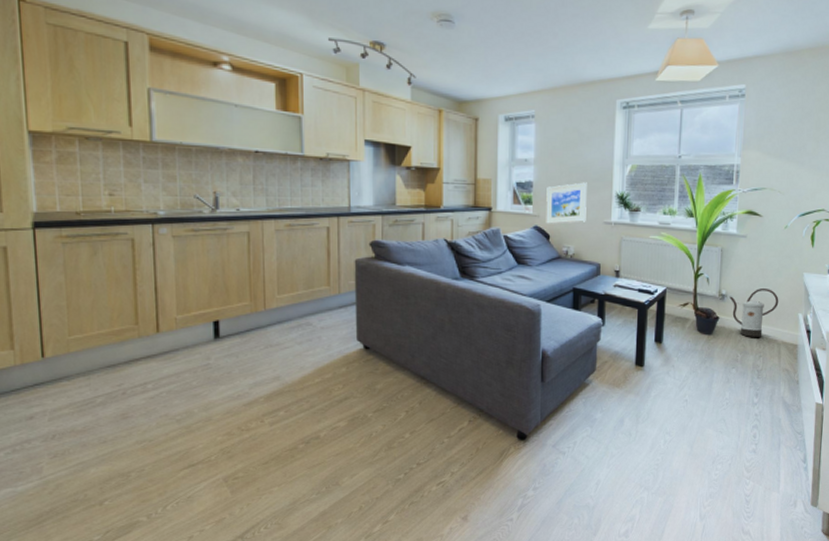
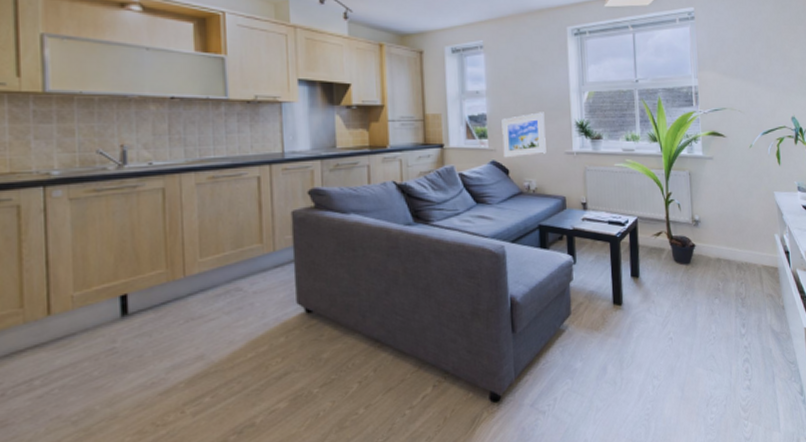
watering can: present [729,289,779,337] -> none [703,211,754,264]

